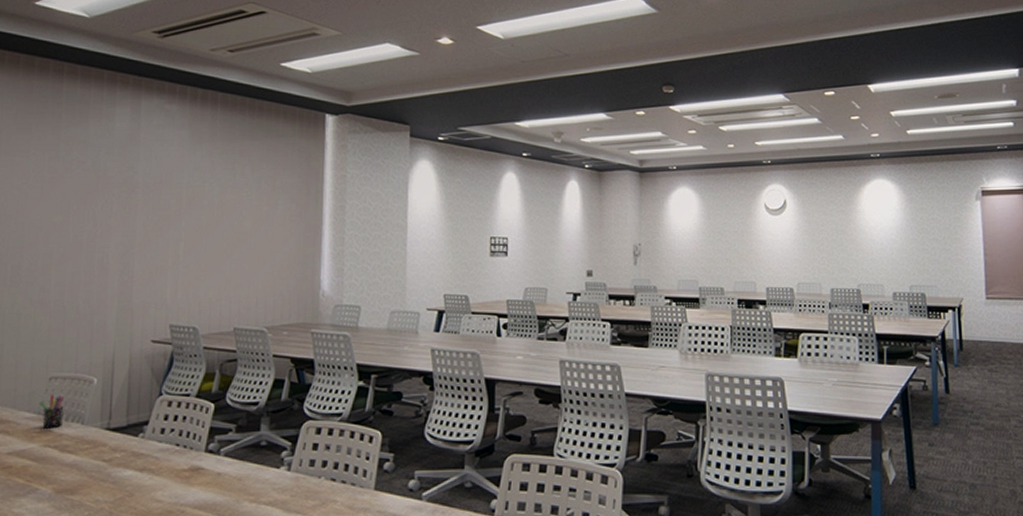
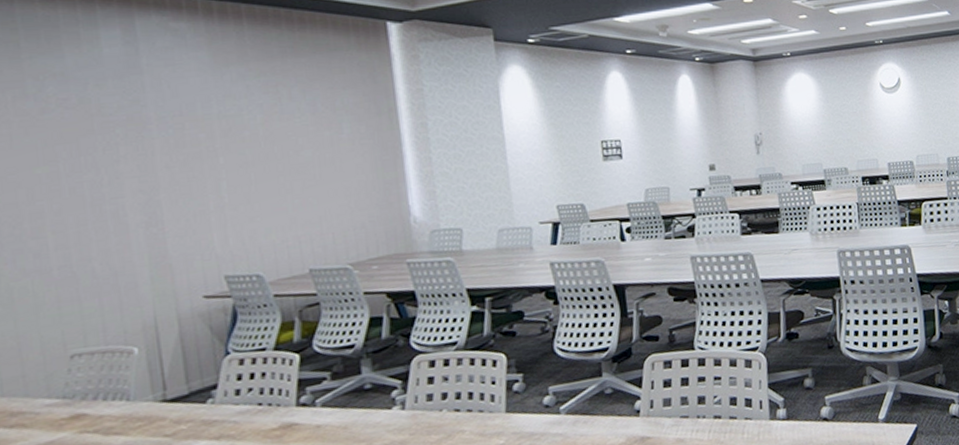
pen holder: present [38,394,65,429] -> none [61,373,100,414]

